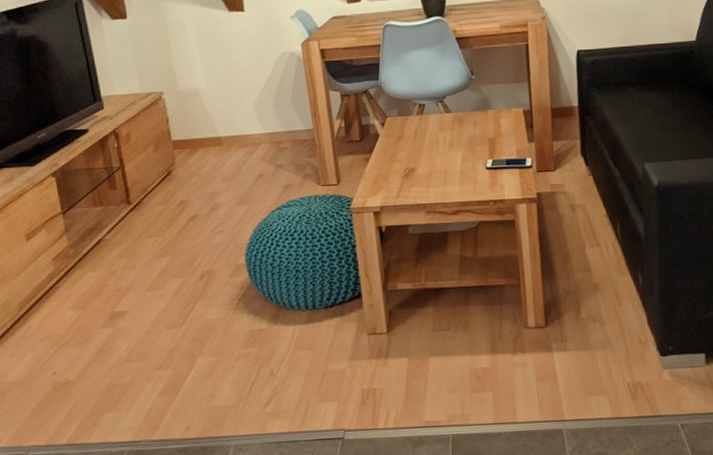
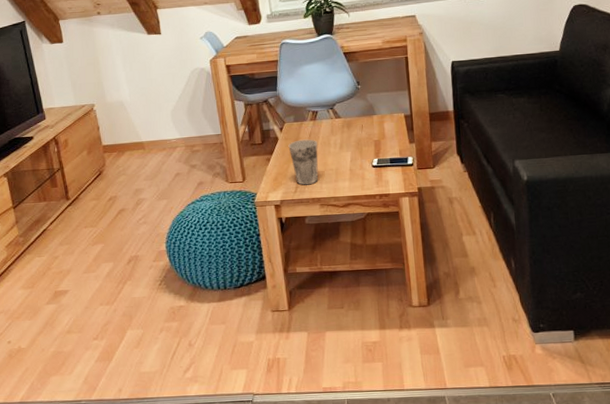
cup: none [390,136,425,189] -> present [288,139,319,185]

